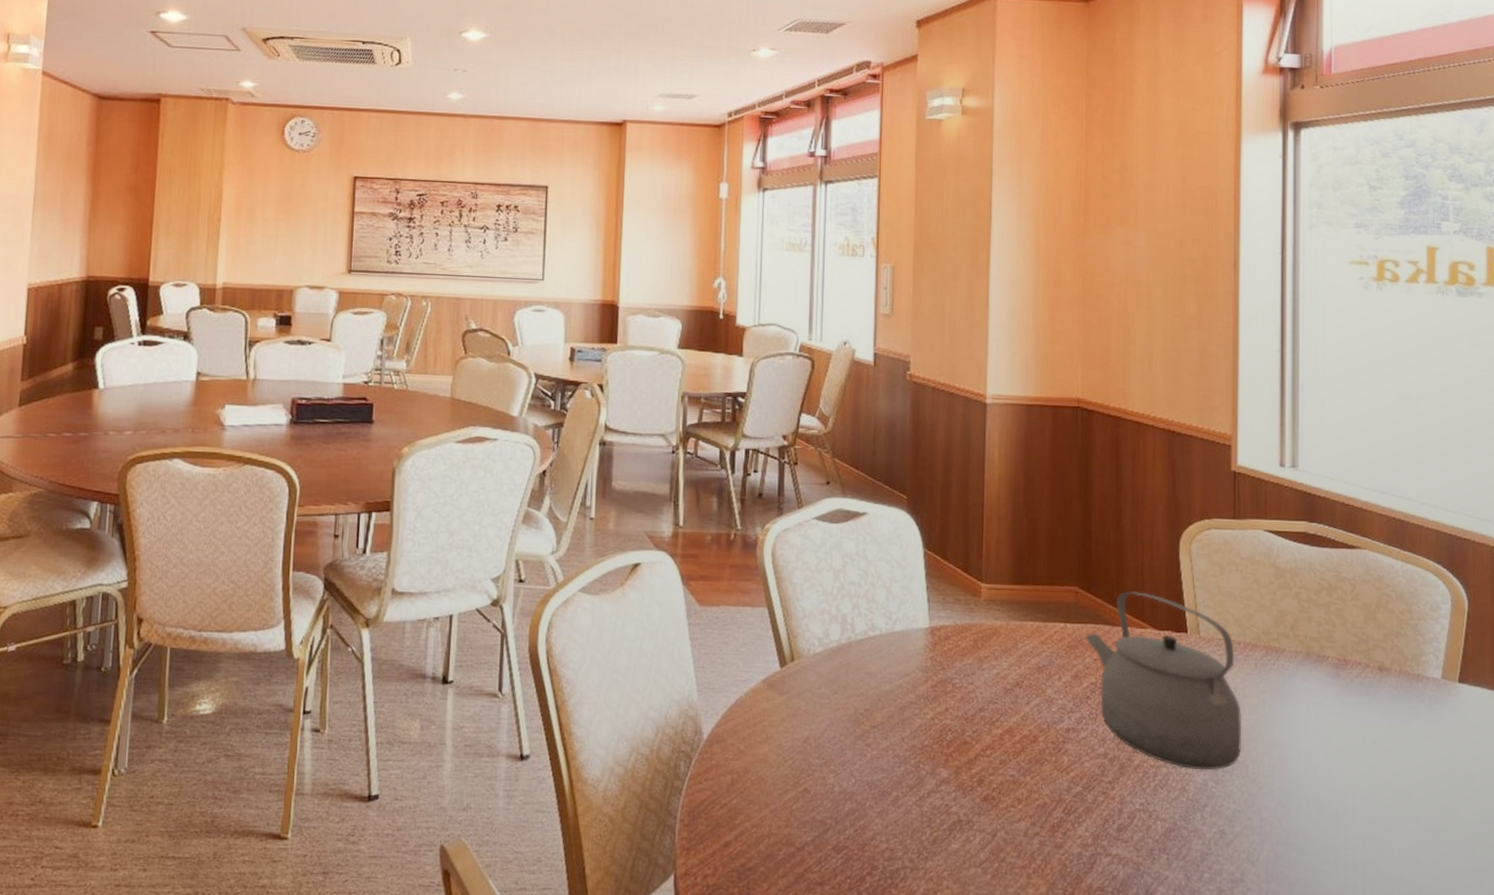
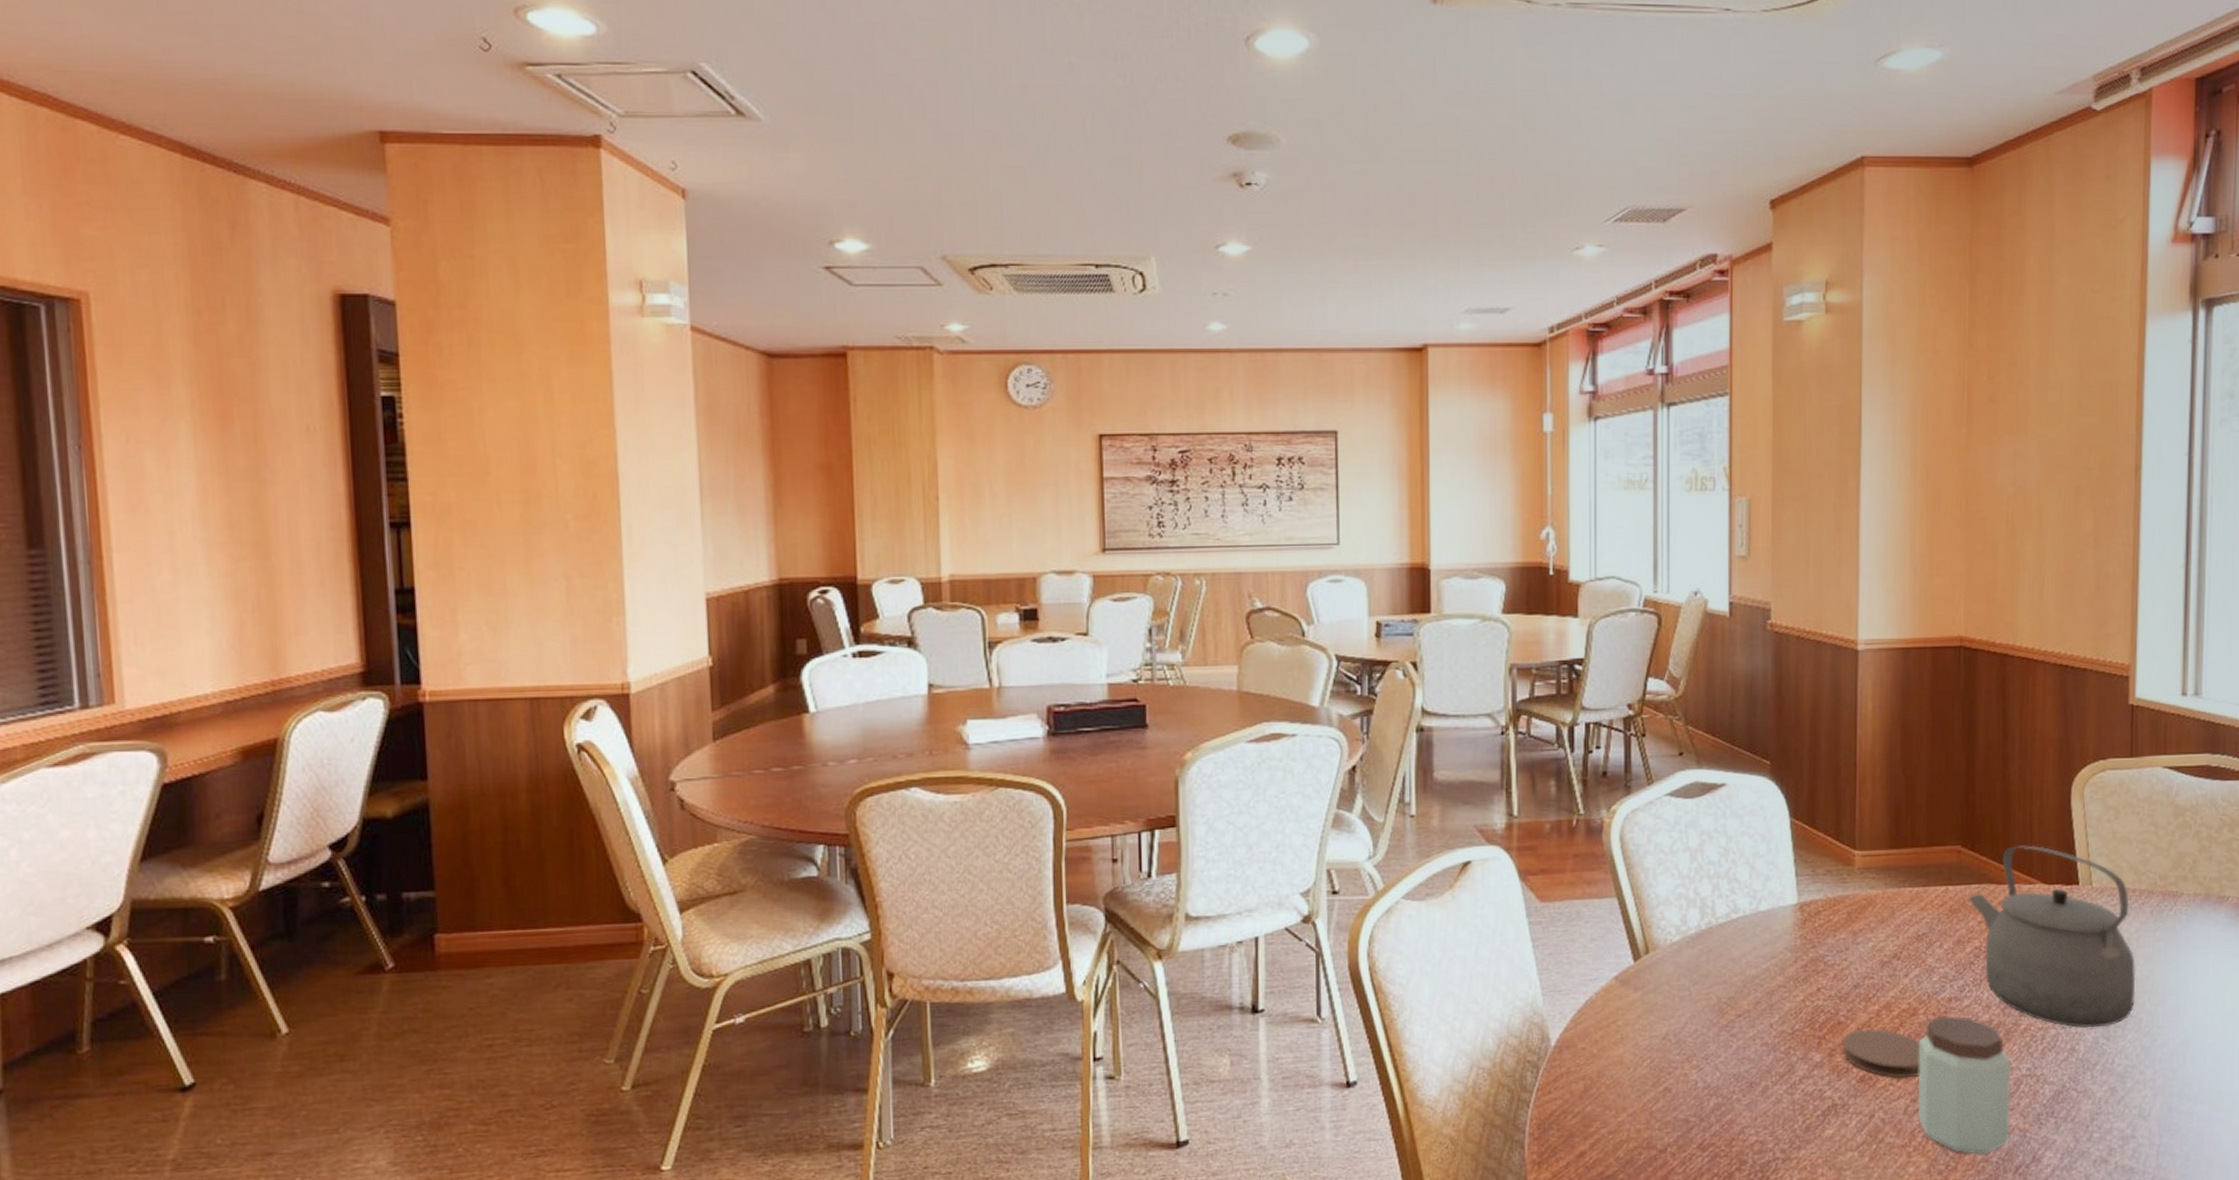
coaster: none [968,751,1040,802] -> present [1843,1029,1921,1079]
peanut butter: none [1037,745,1125,884] -> present [1917,1016,2011,1155]

